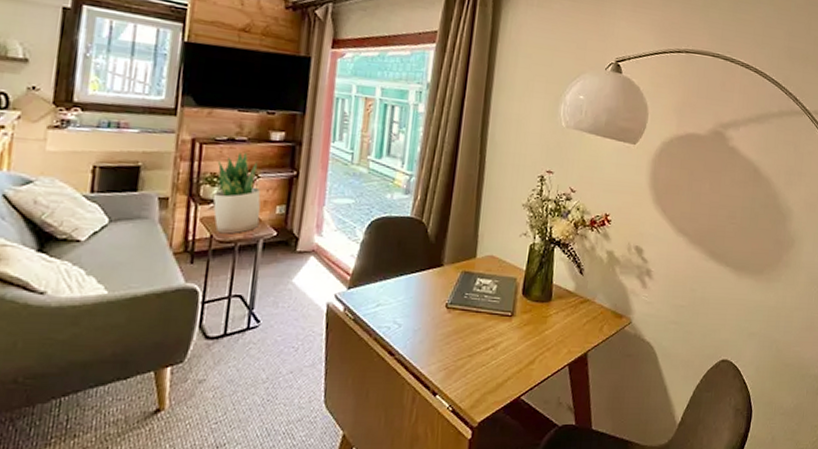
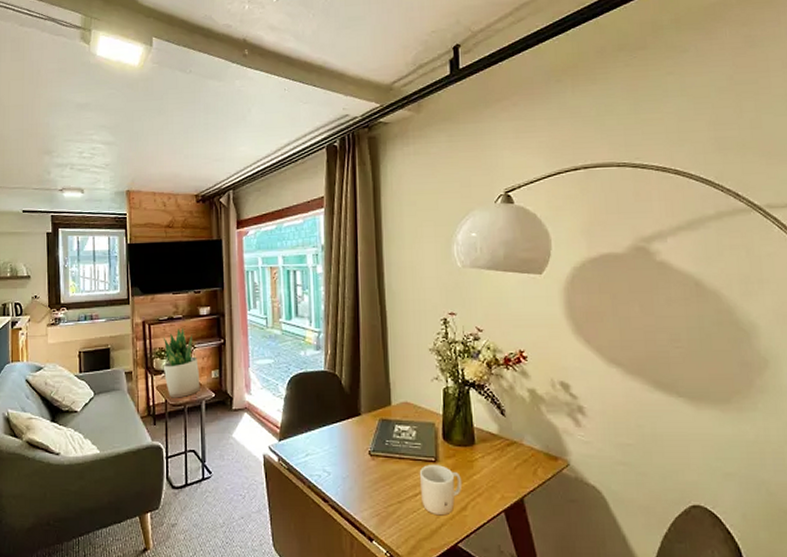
mug: none [492,319,535,369] -> present [419,465,463,516]

